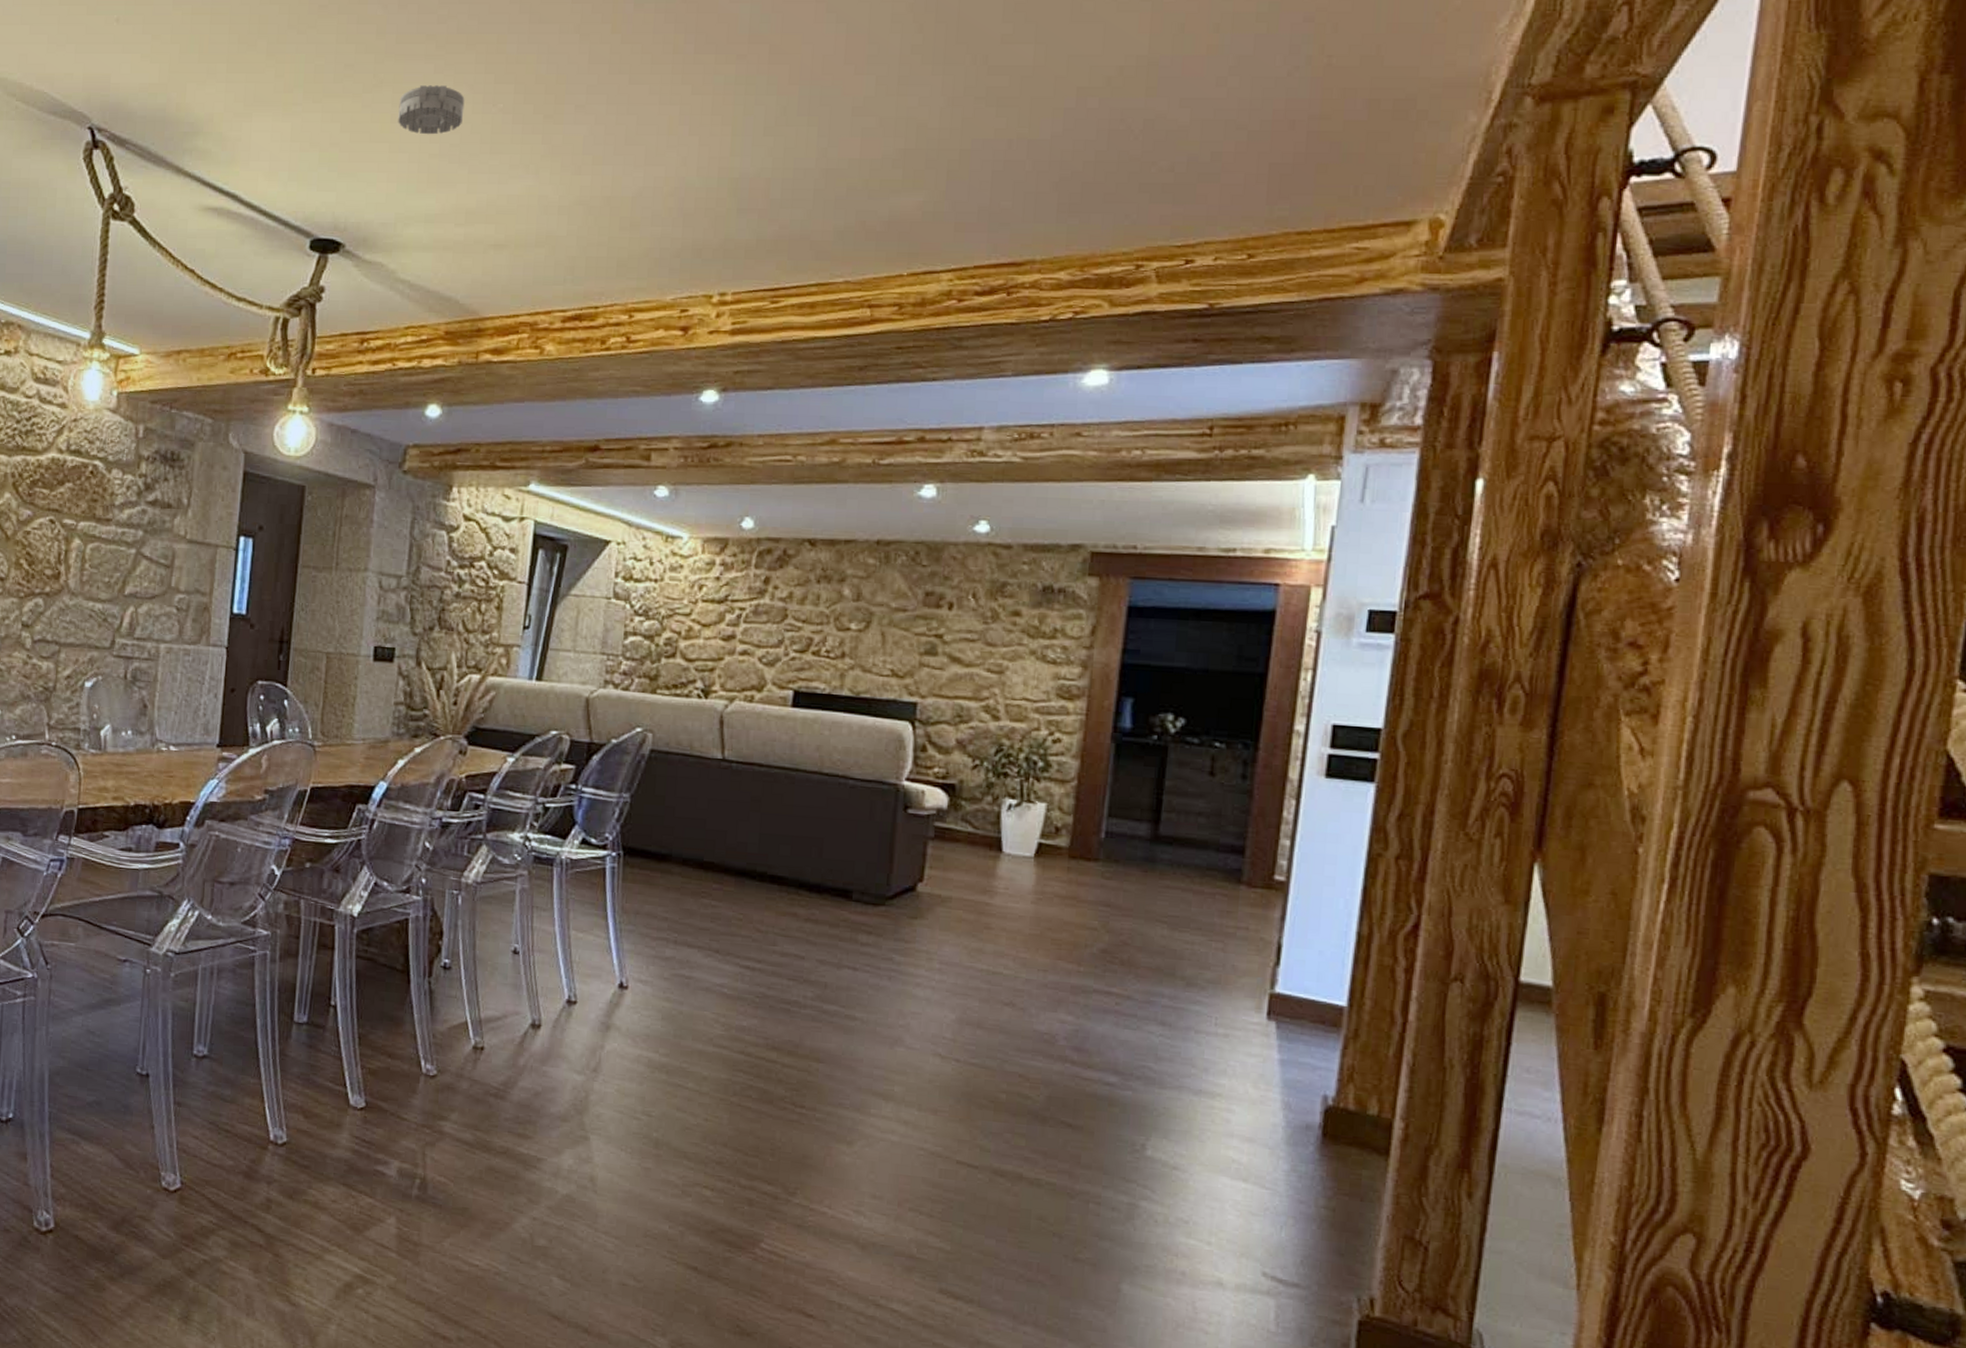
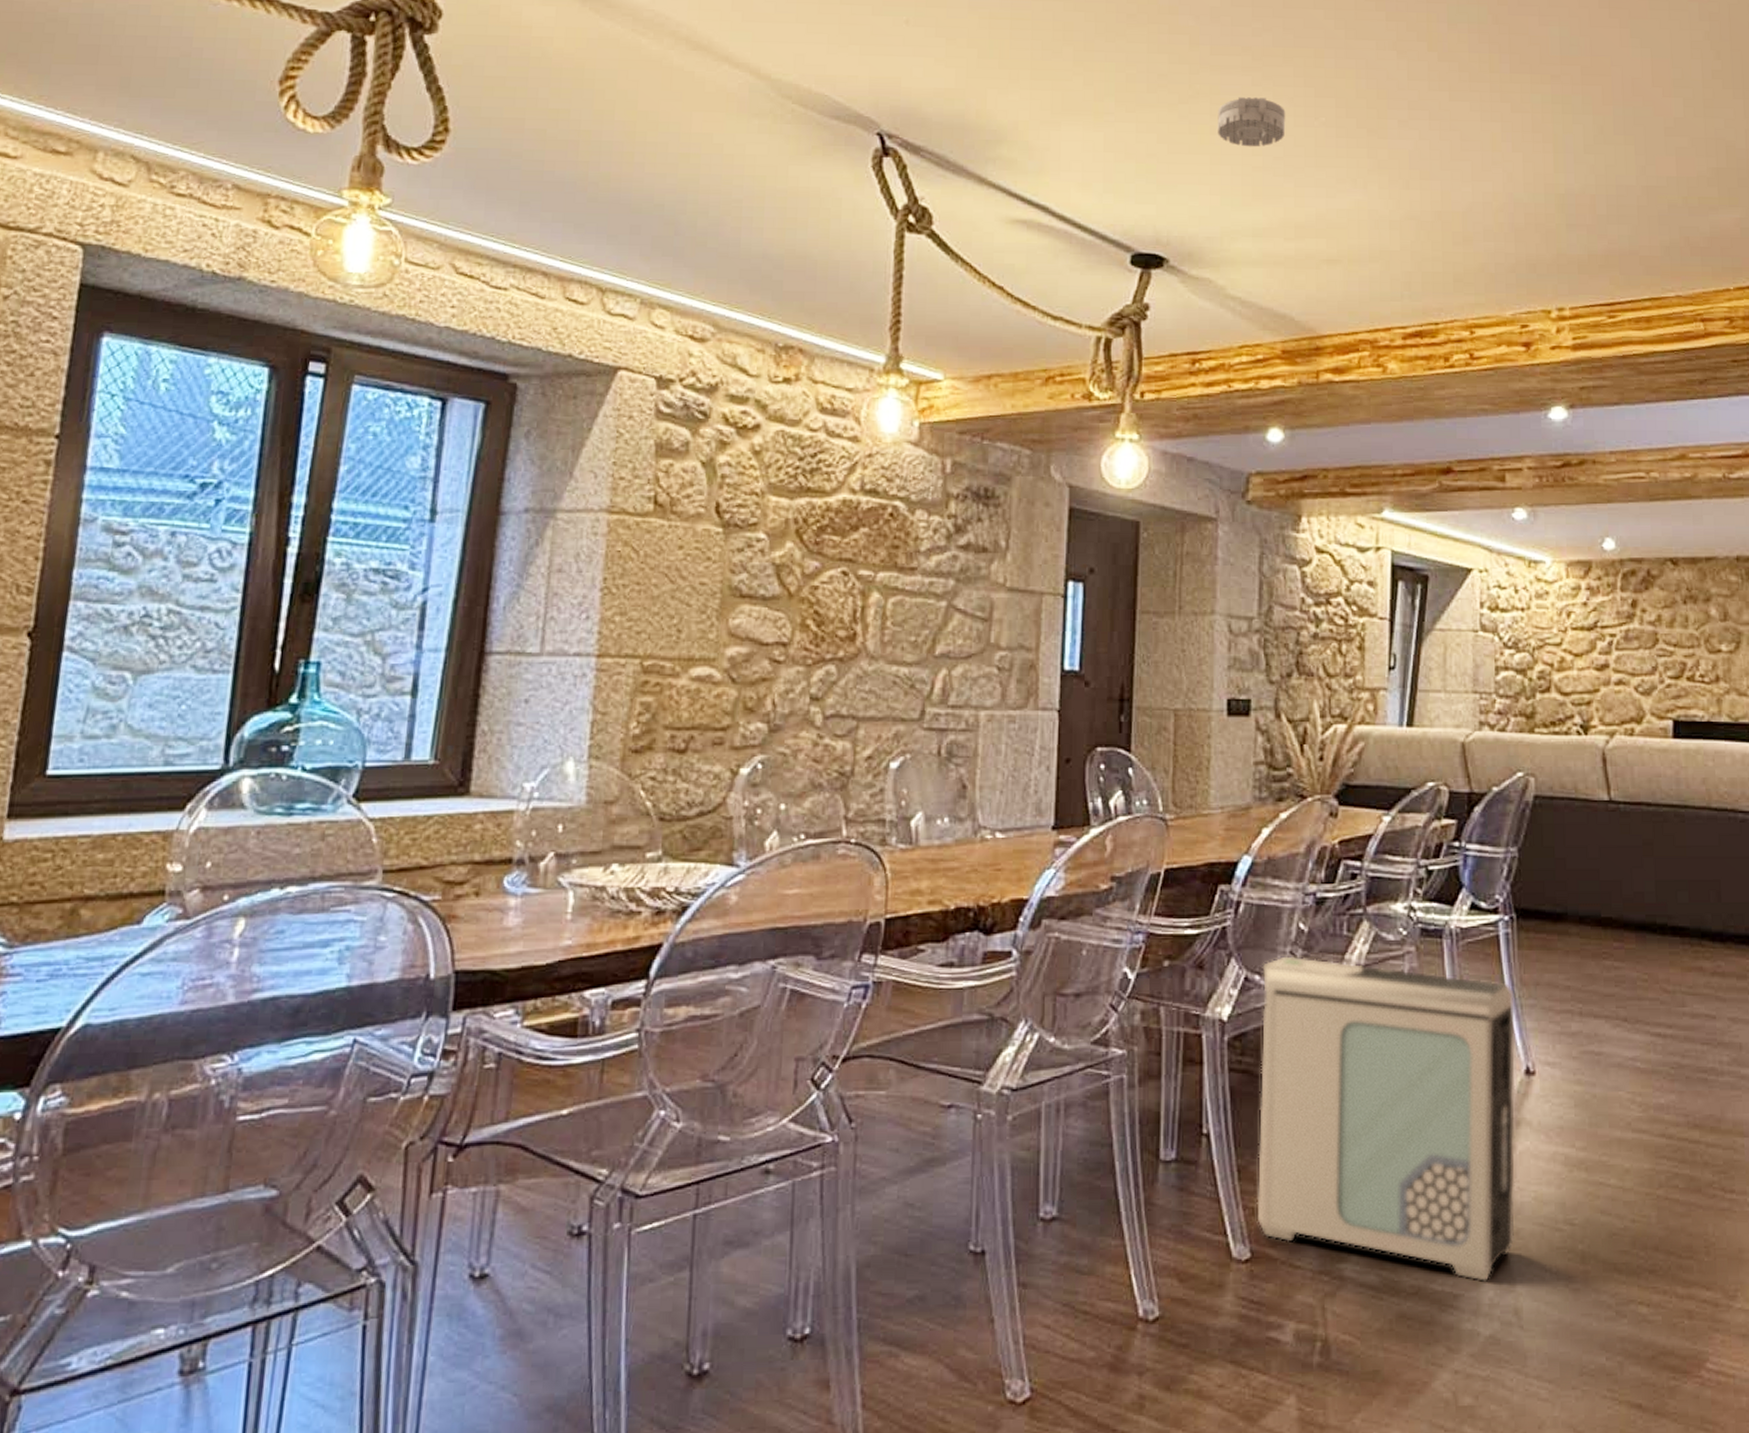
air purifier: none [372,868,615,1151] -> present [1256,956,1516,1282]

